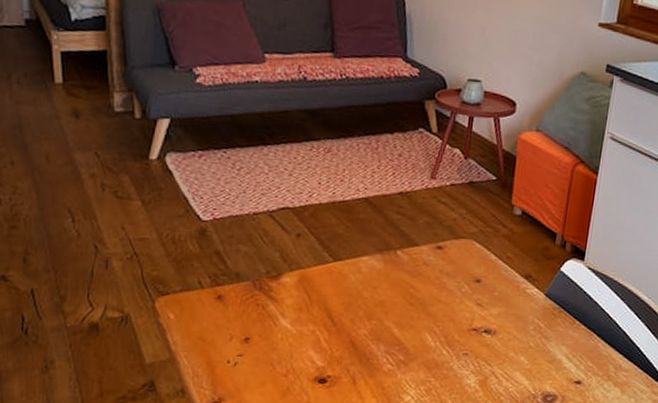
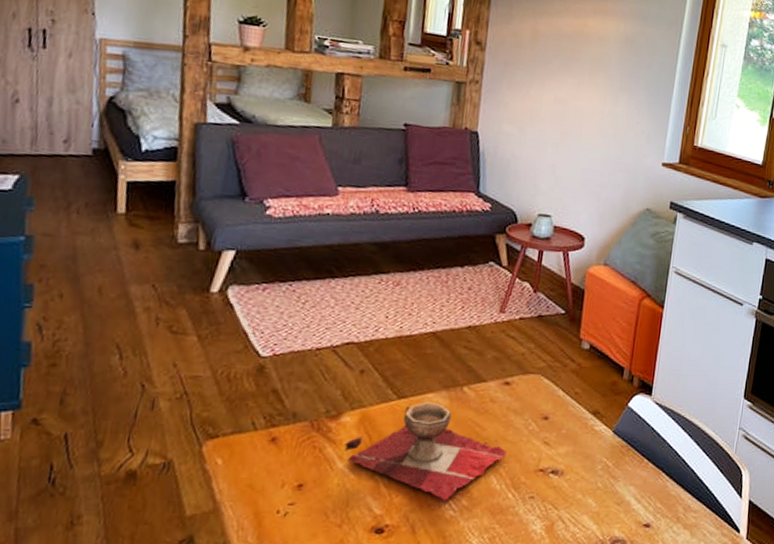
decorative bowl: none [285,264,441,356] -> present [344,402,507,501]

